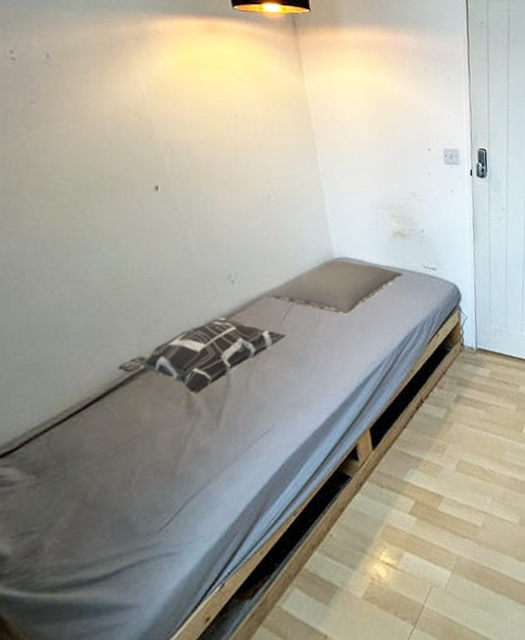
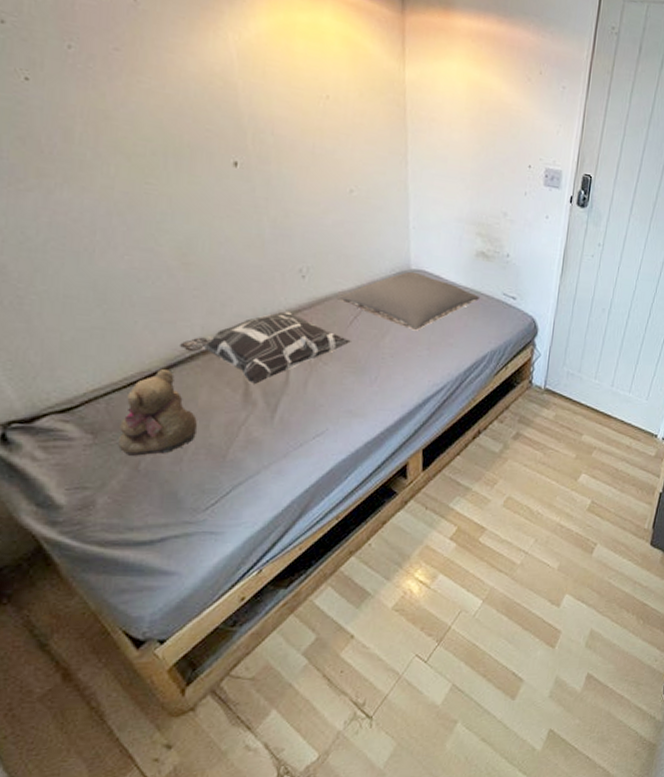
teddy bear: none [61,395,142,490] -> present [117,369,197,456]

